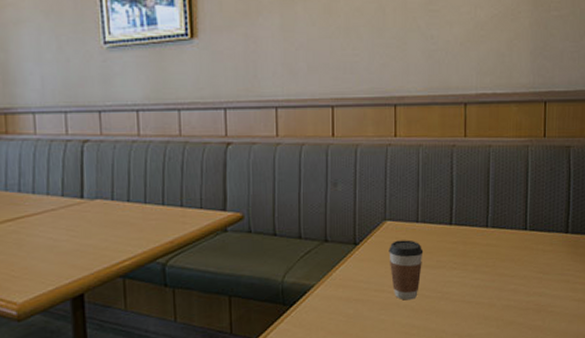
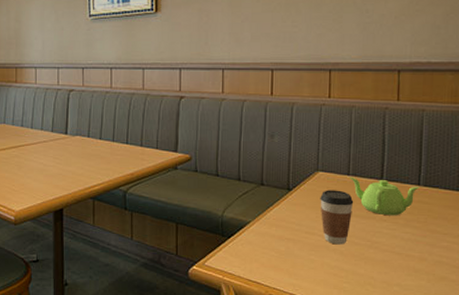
teapot: none [419,224,488,263] -> present [350,177,420,216]

